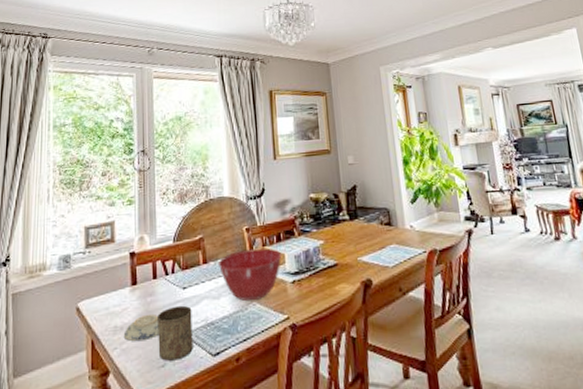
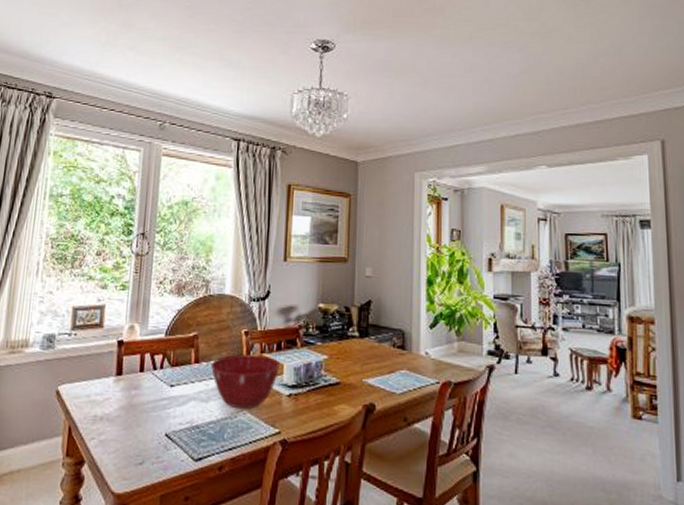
decorative bowl: present [123,313,159,341] -> none [102,407,142,434]
cup: present [156,305,193,361] -> none [137,403,177,460]

